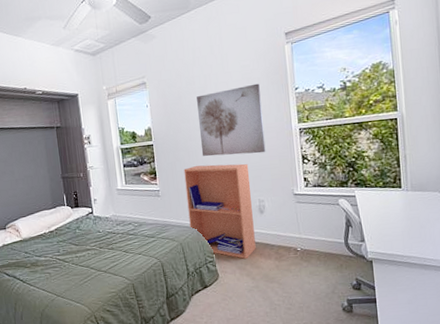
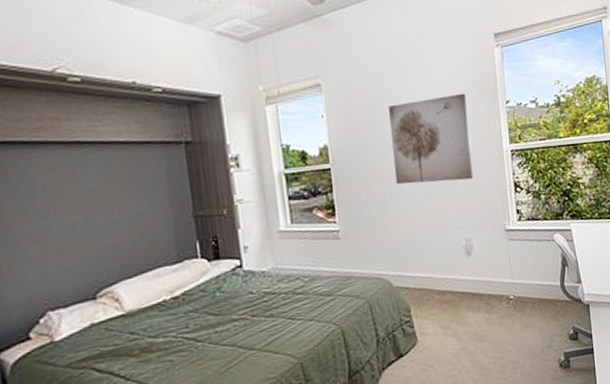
bookshelf: present [183,164,256,260] -> none [372,193,463,315]

